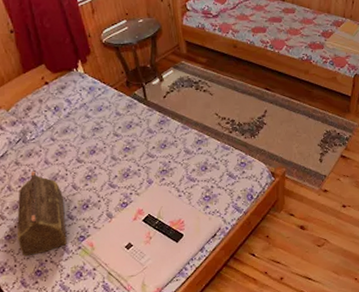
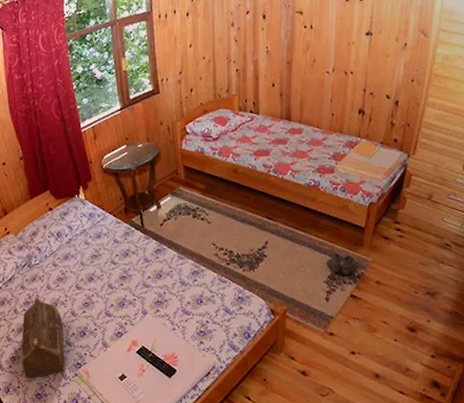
boots: none [318,119,346,139] -> present [325,253,357,275]

